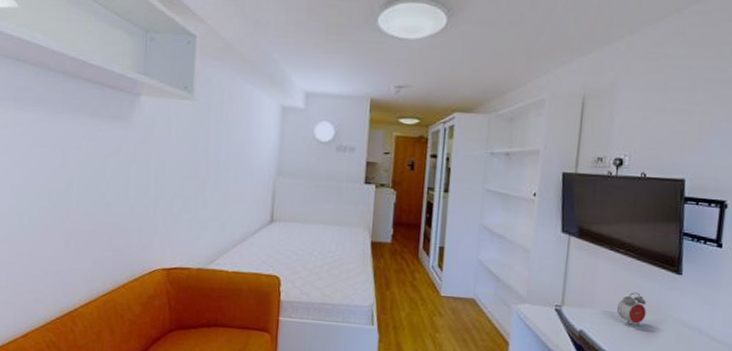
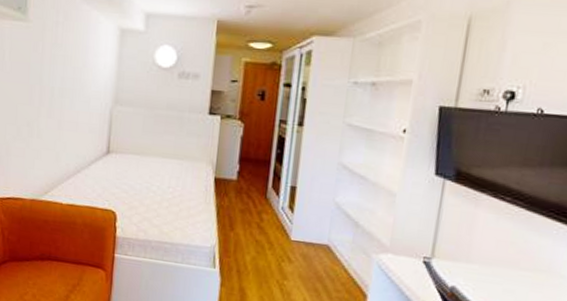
alarm clock: present [616,292,647,327] -> none [497,246,535,287]

